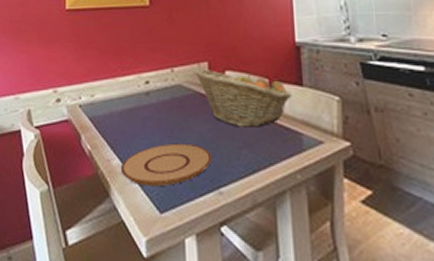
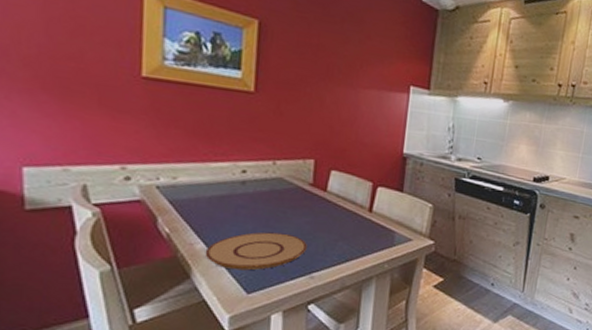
fruit basket: present [193,68,292,127] -> none [297,164,392,224]

